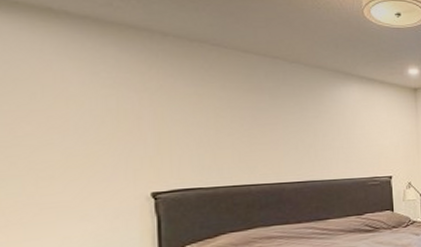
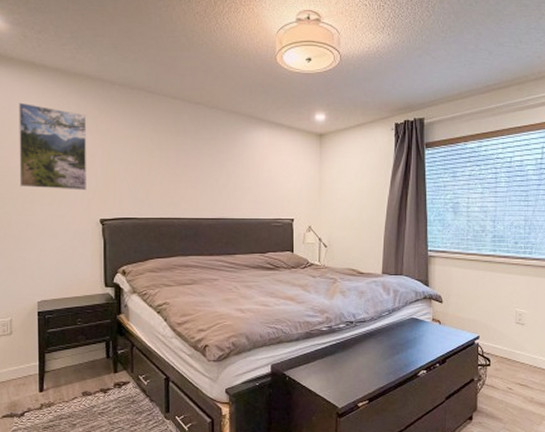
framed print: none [28,55,132,161] -> present [19,102,87,191]

